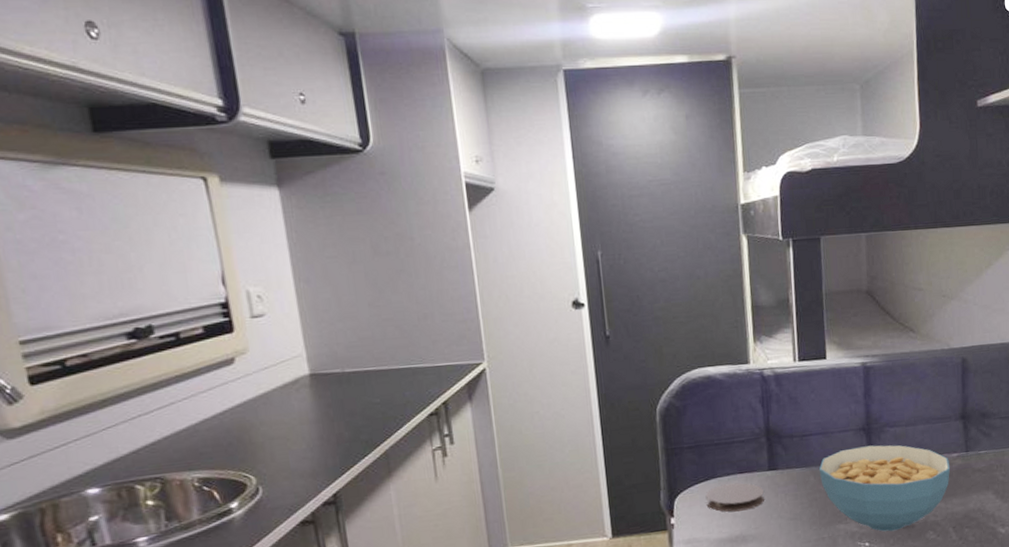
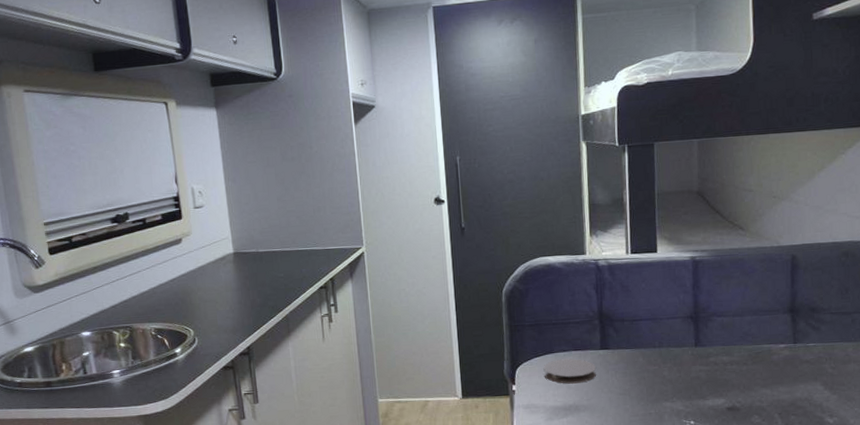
cereal bowl: present [819,445,951,532] -> none [647,332,778,413]

